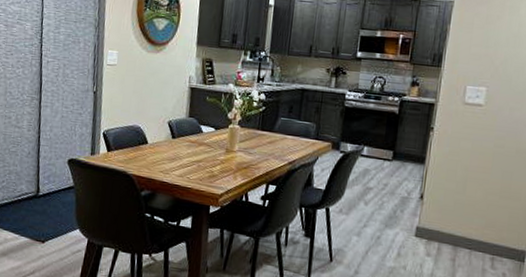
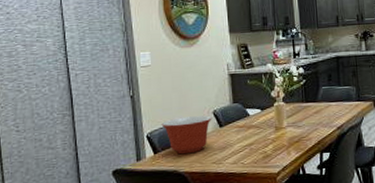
mixing bowl: none [118,121,167,158] -> present [161,115,213,155]

